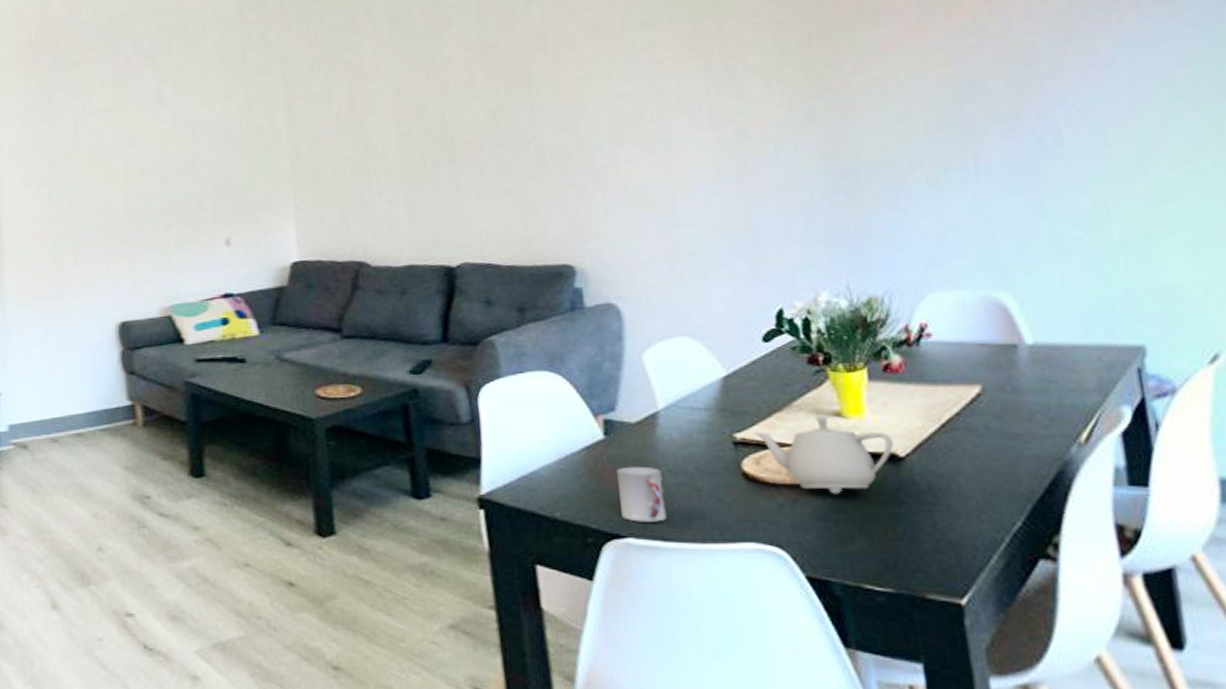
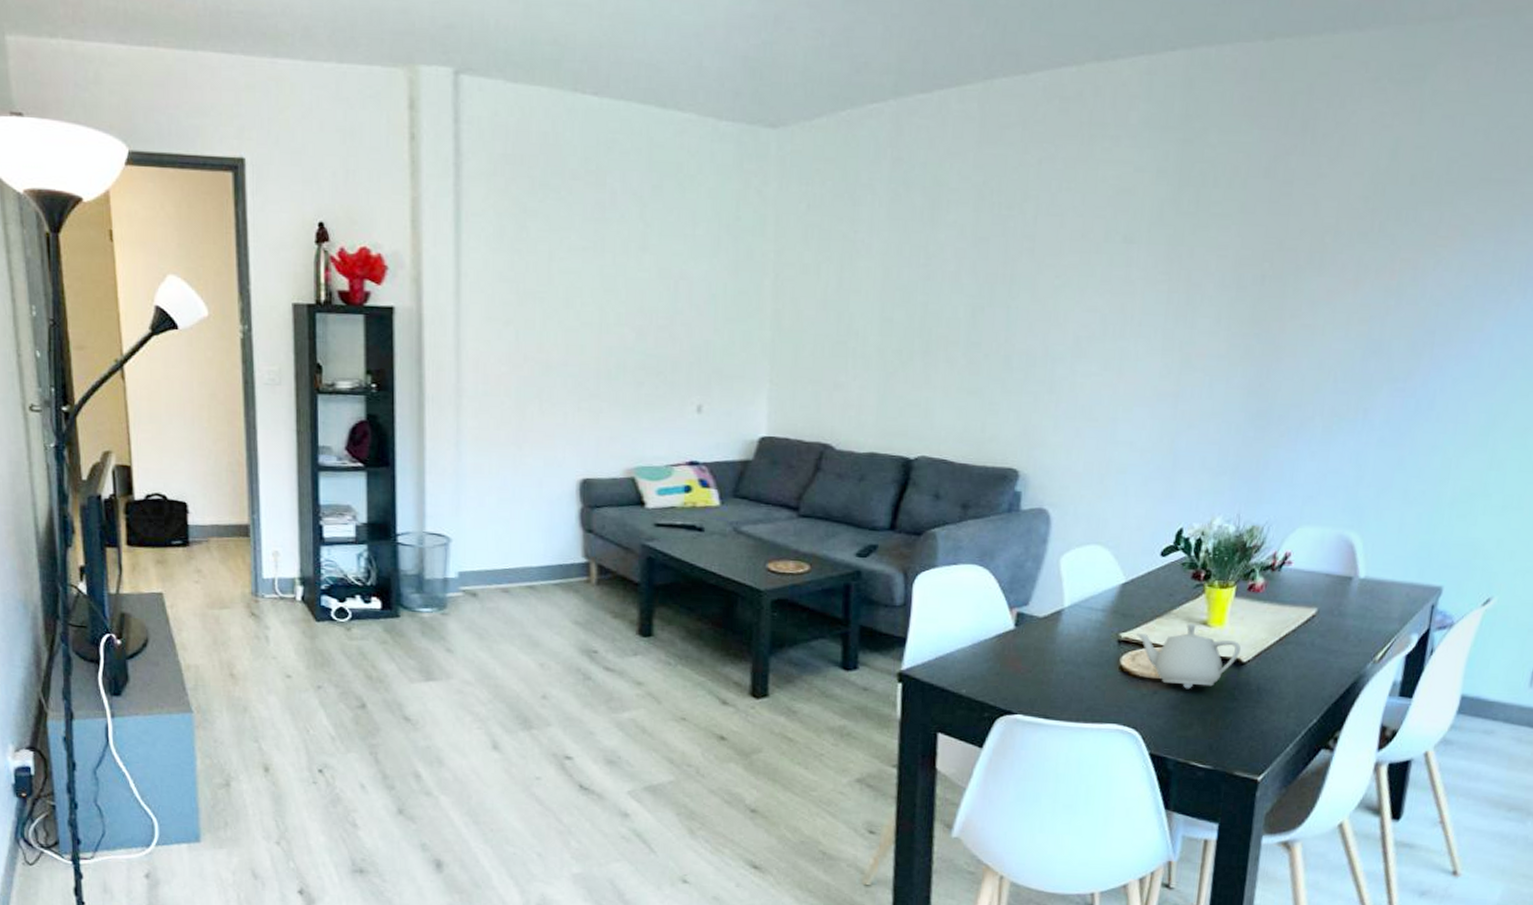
cup: present [617,466,667,522] -> none [1016,654,1056,703]

